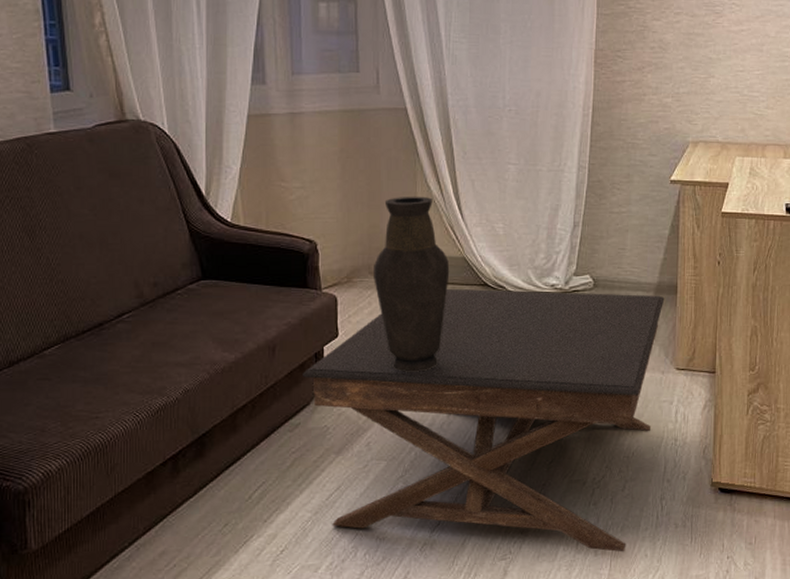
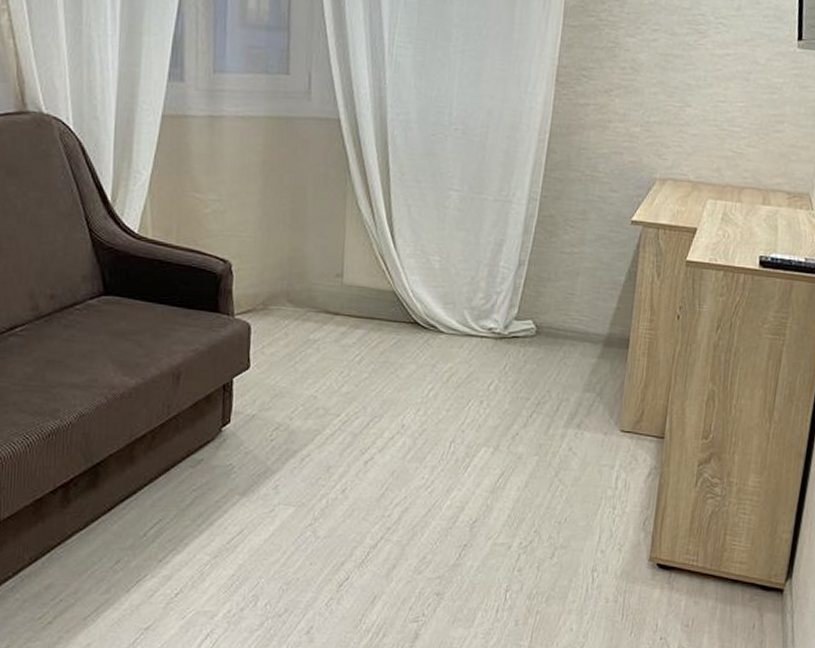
coffee table: present [303,288,665,552] -> none [208,324,614,624]
vase: present [374,196,450,372] -> none [292,218,377,414]

